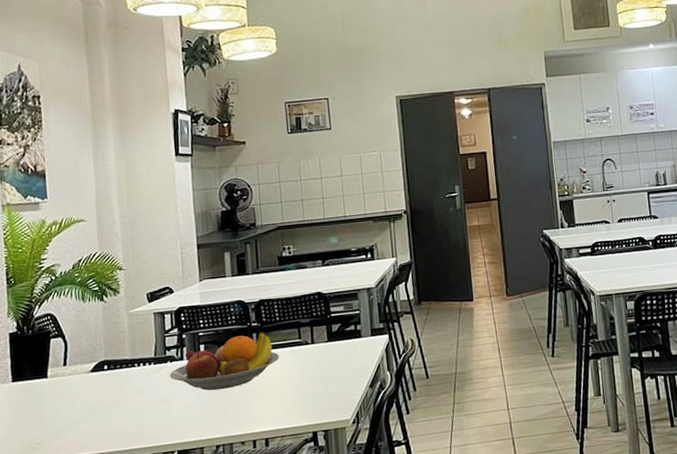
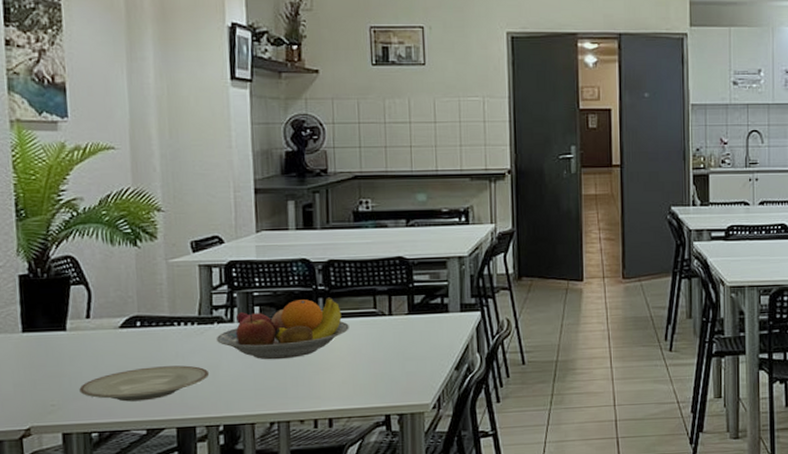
plate: none [58,400,165,436] -> present [79,365,210,402]

